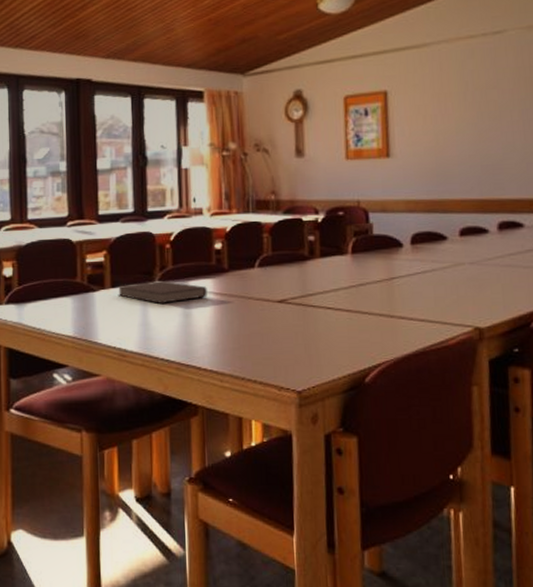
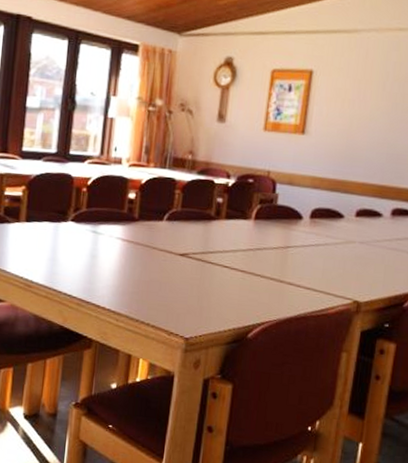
notebook: present [117,280,207,304] -> none [31,220,116,243]

